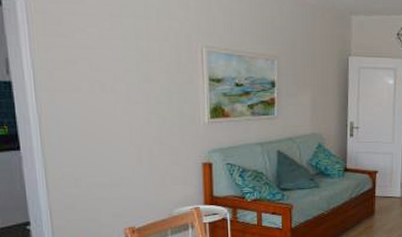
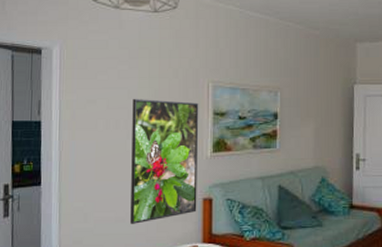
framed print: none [119,60,197,188] -> present [130,98,199,224]

